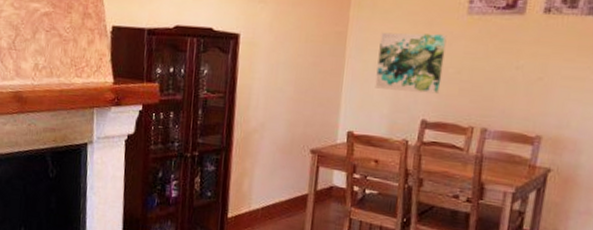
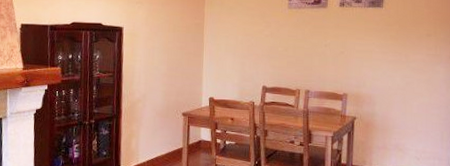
wall art: present [375,32,447,94] -> none [227,23,275,66]

